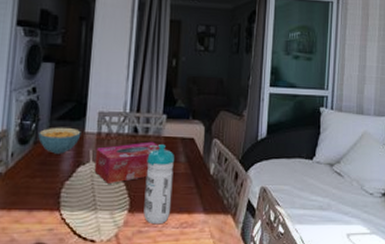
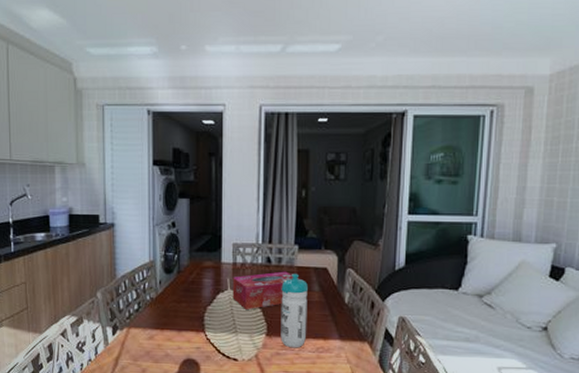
cereal bowl: present [38,127,81,154] -> none [181,258,218,282]

